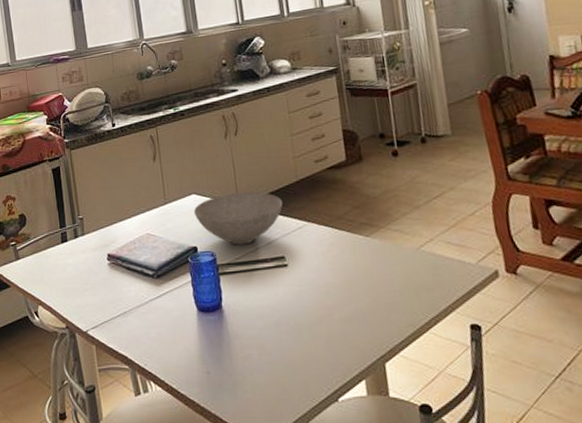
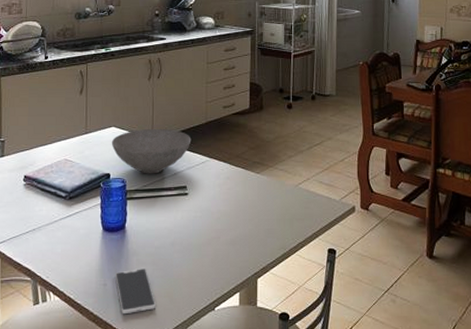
smartphone: none [218,353,268,407] -> present [115,269,155,315]

